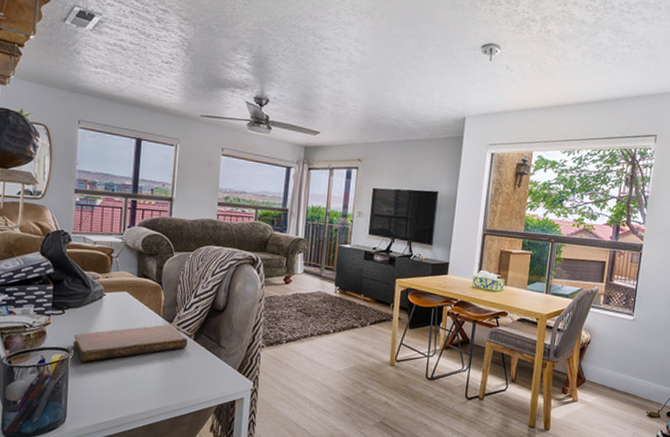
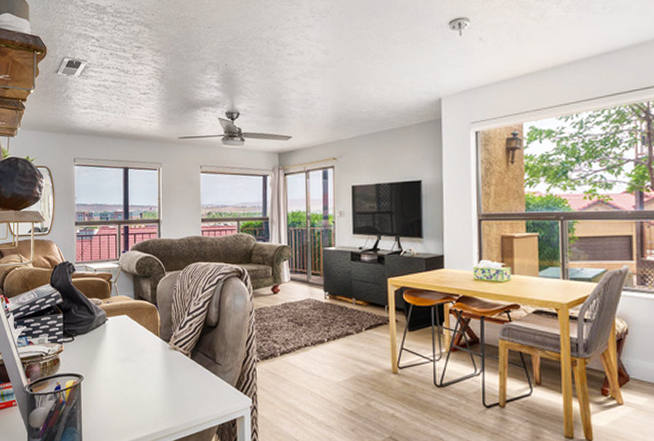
notebook: present [72,324,188,362] -> none [83,344,185,387]

